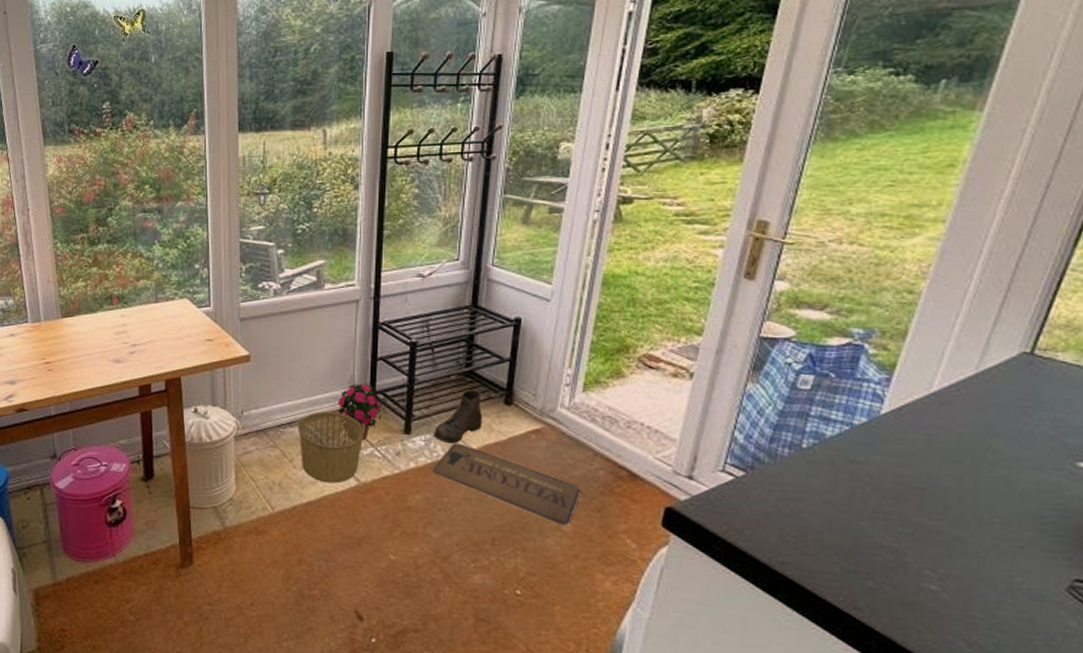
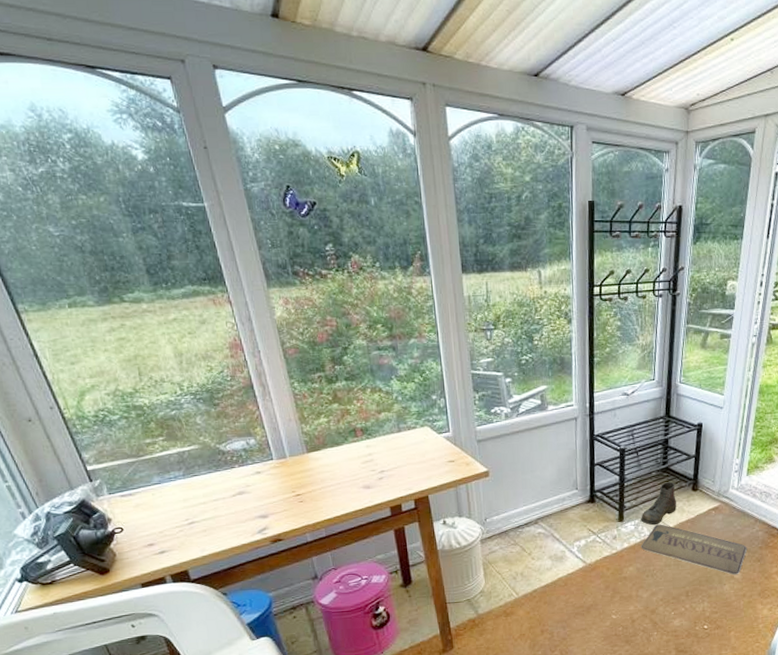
basket: present [298,411,366,484] -> none [533,511,589,568]
potted flower: present [337,383,382,441] -> none [565,485,601,531]

